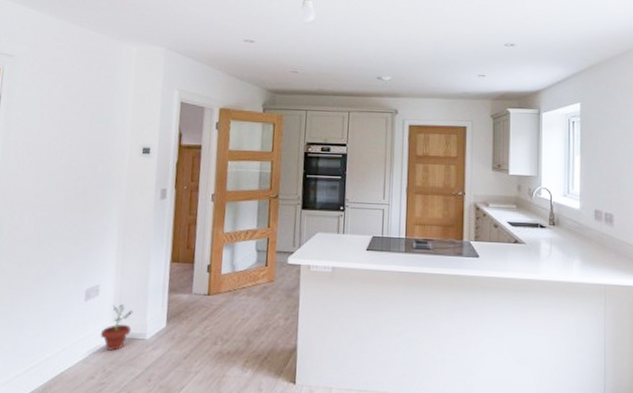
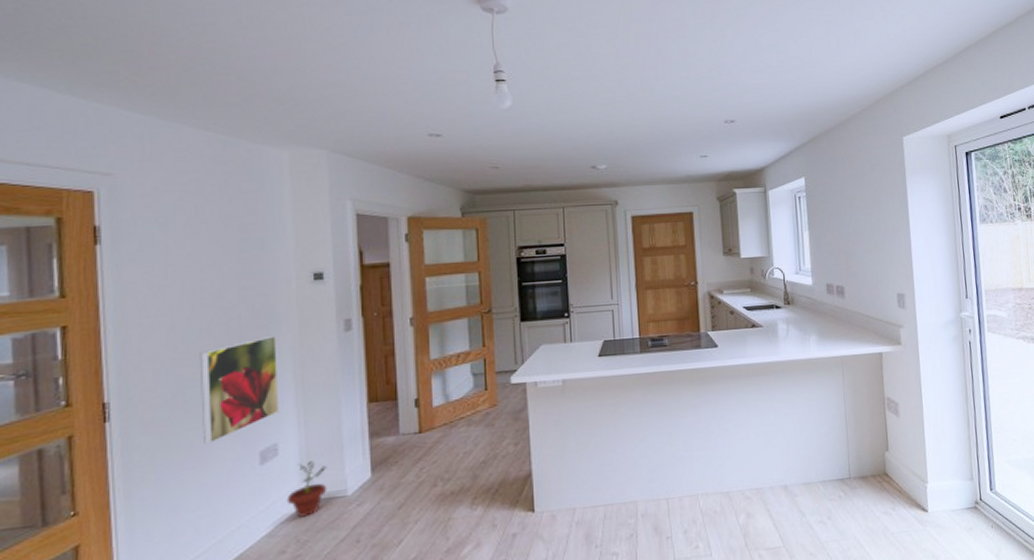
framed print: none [47,195,109,277] -> present [199,335,279,445]

